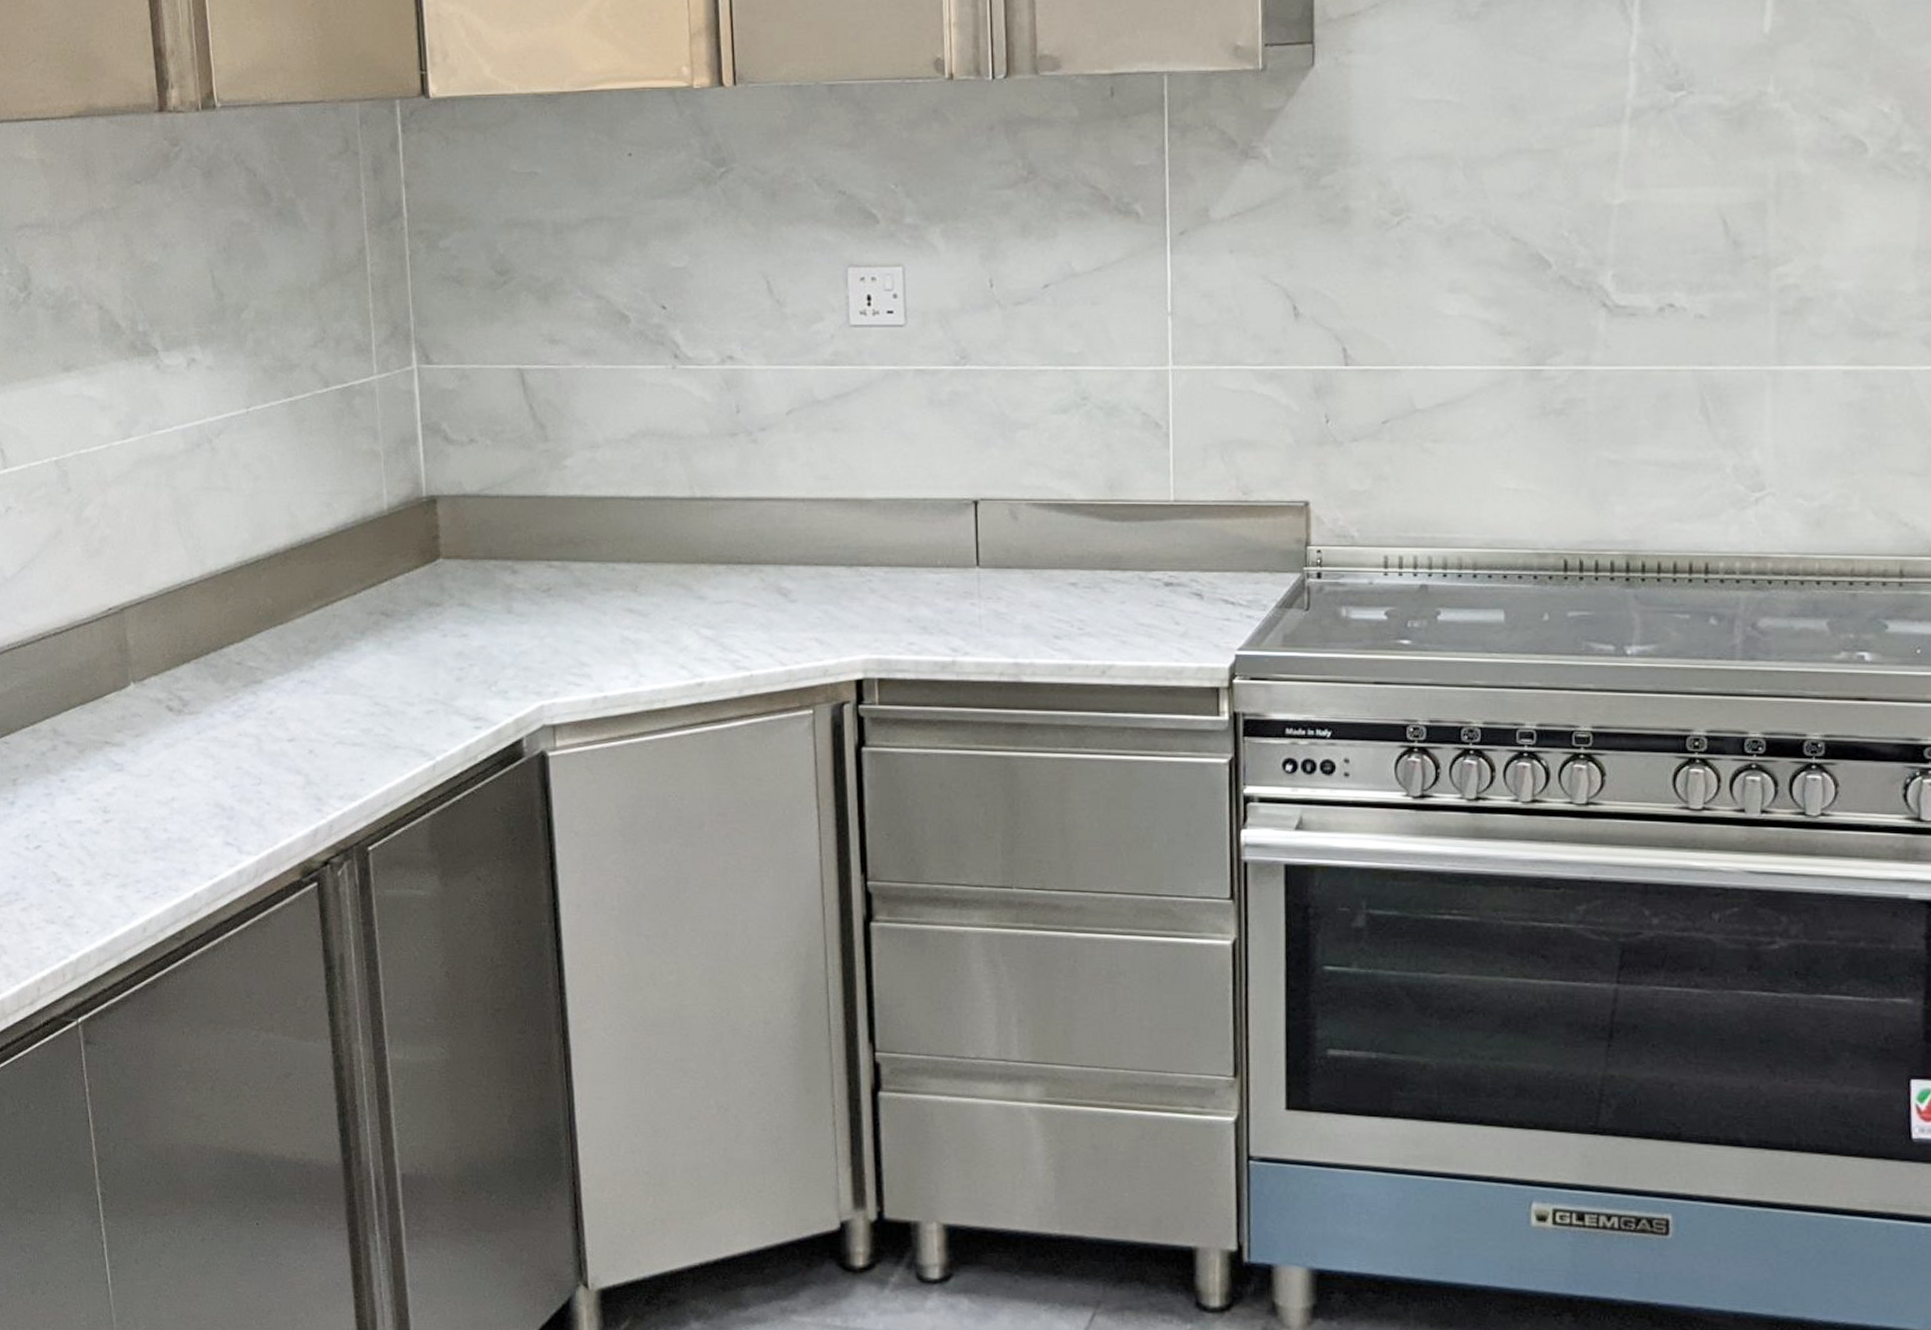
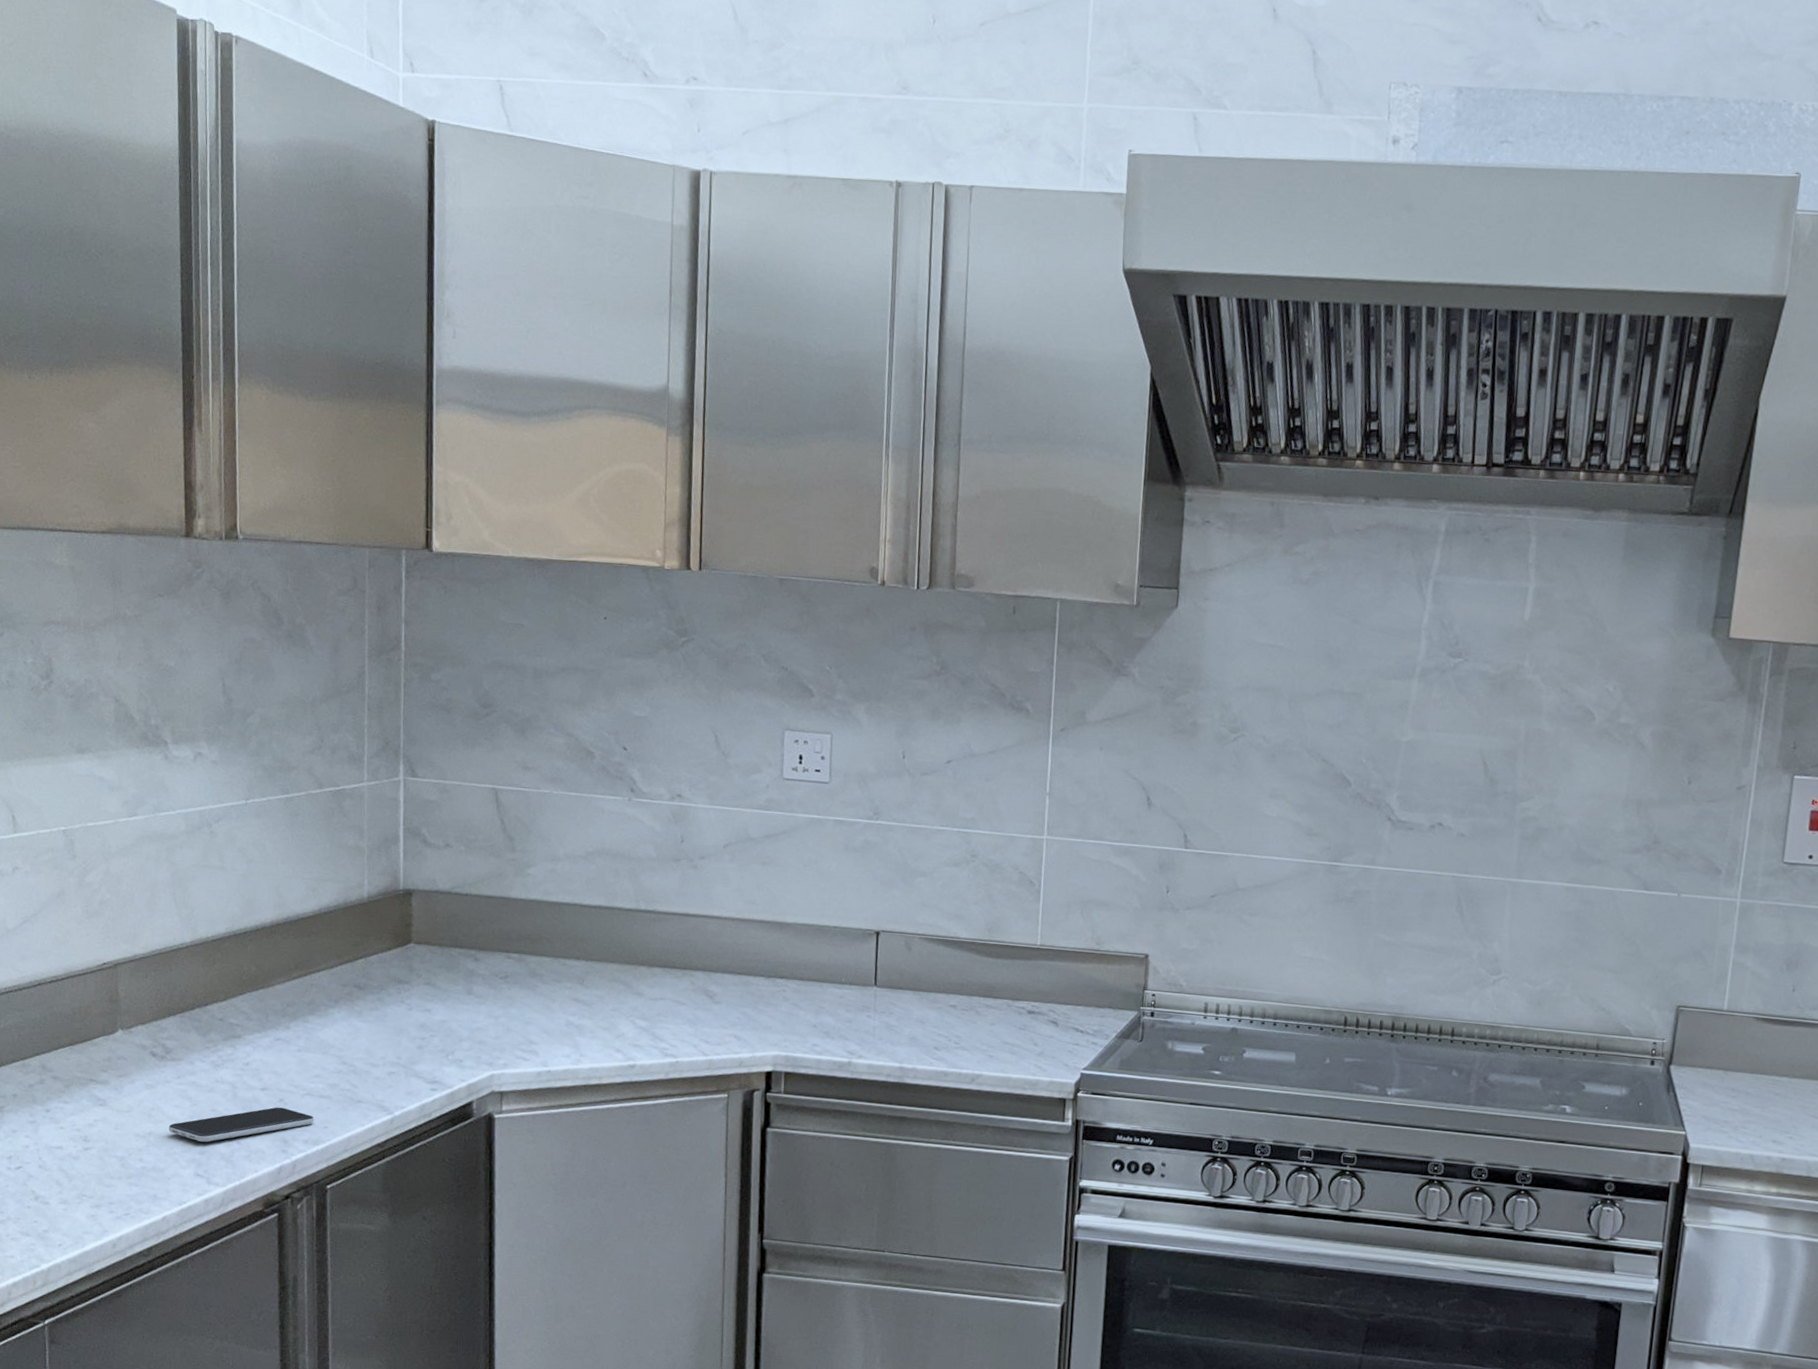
smartphone: none [192,759,349,805] -> present [168,1107,314,1142]

